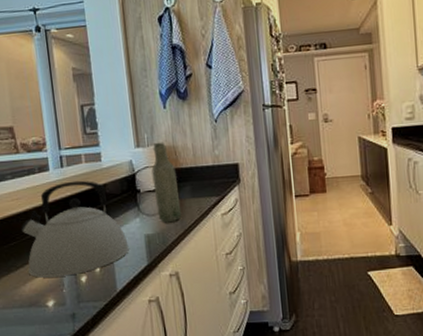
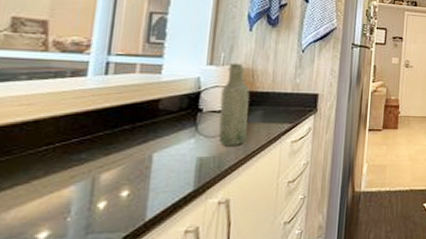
kettle: present [20,180,129,278] -> none [19,91,174,203]

